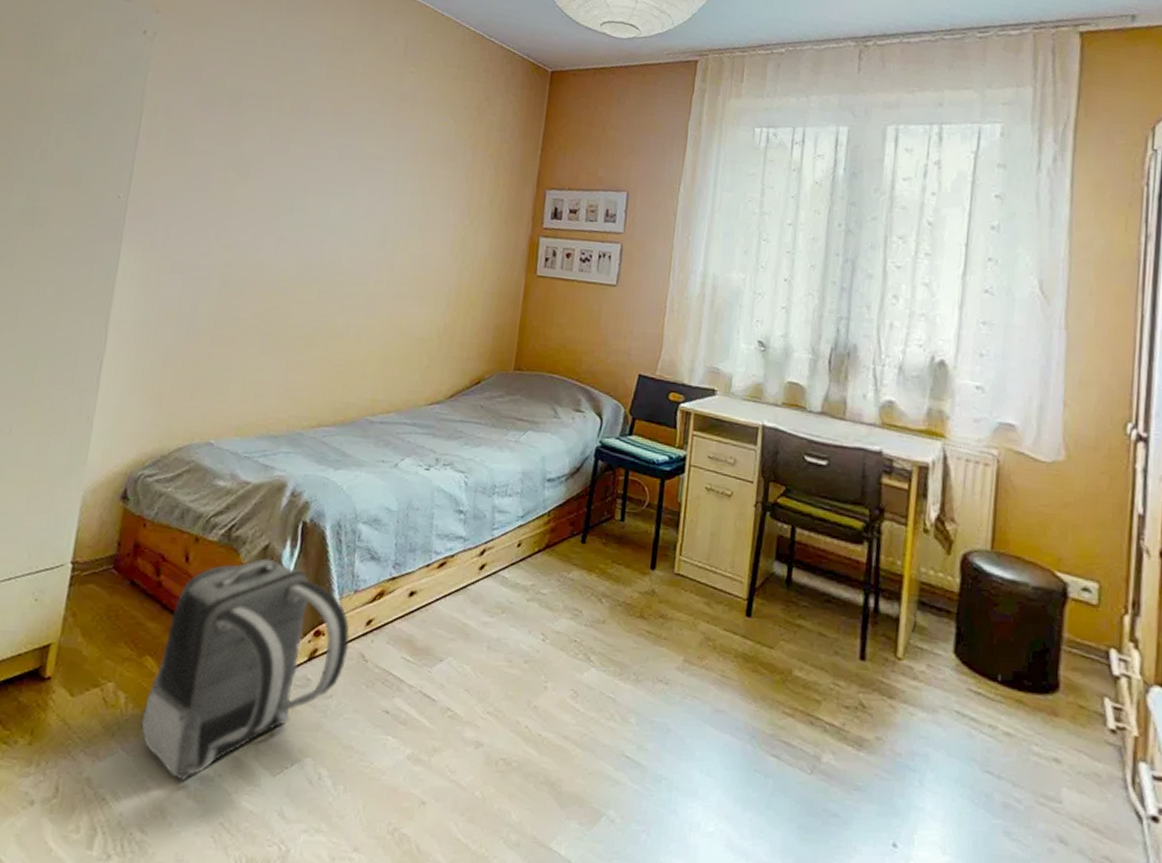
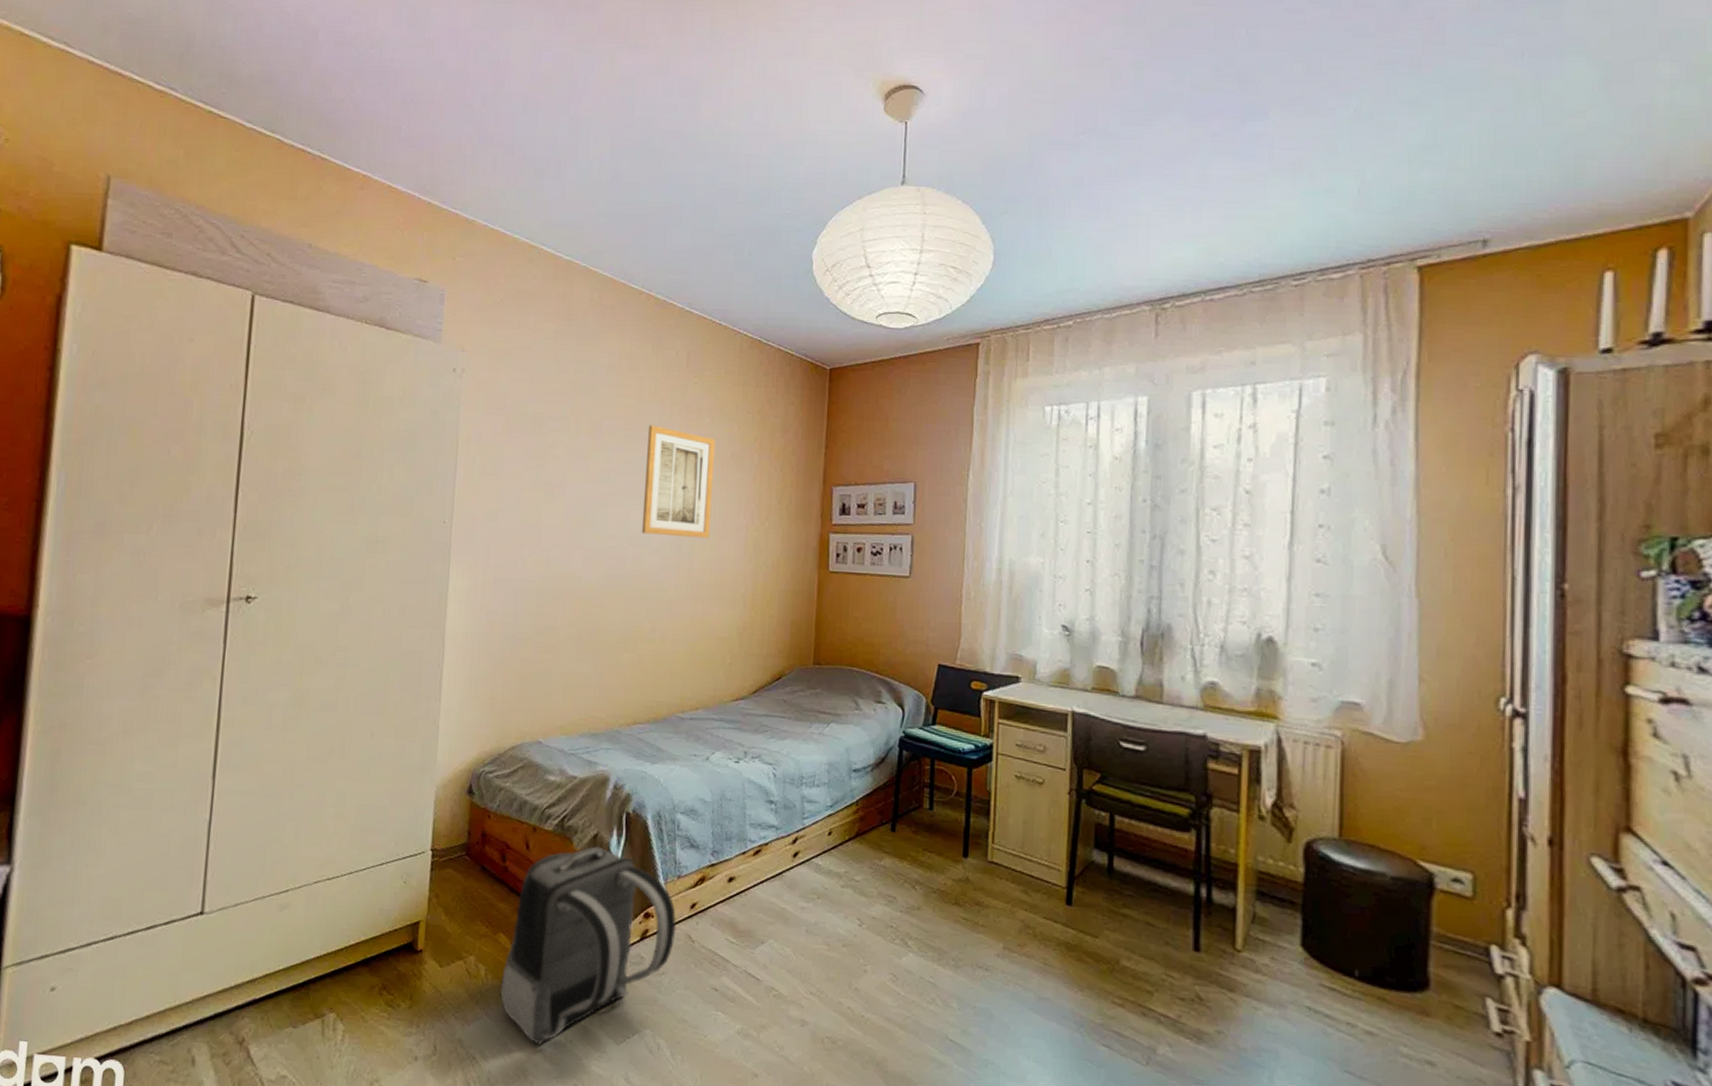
wall art: none [342,111,430,234] -> present [641,425,716,539]

